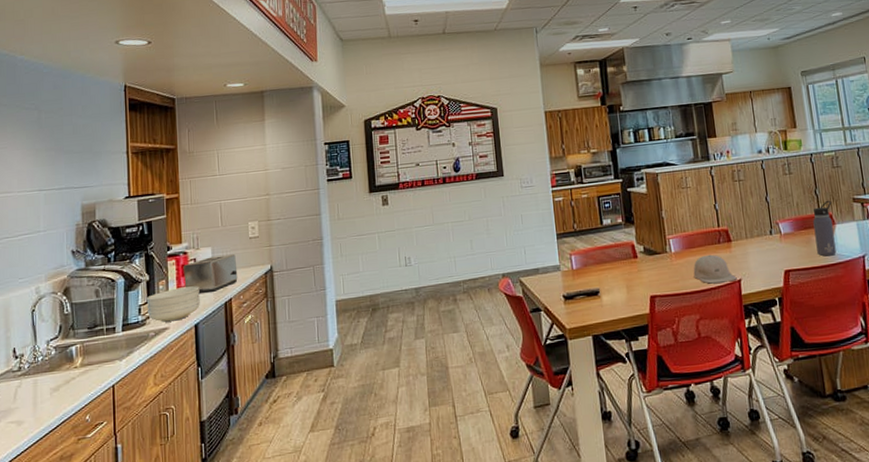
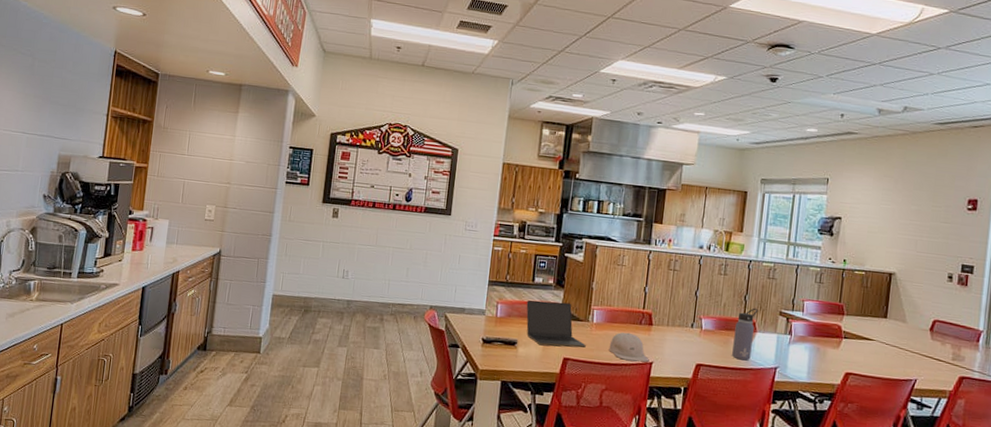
bowl: present [146,286,200,322] -> none [102,250,152,280]
toaster: present [184,254,238,293] -> none [139,228,190,261]
laptop: none [600,238,670,289] -> present [526,300,586,348]

